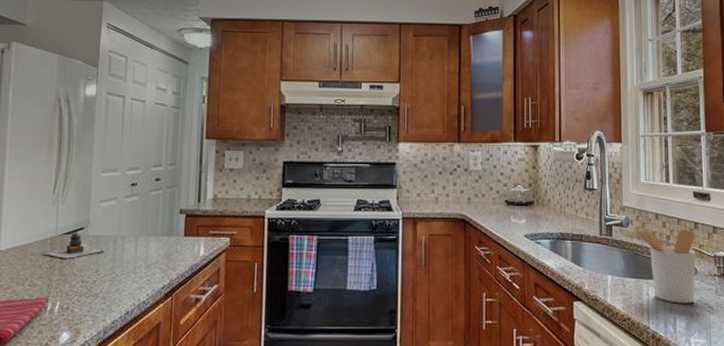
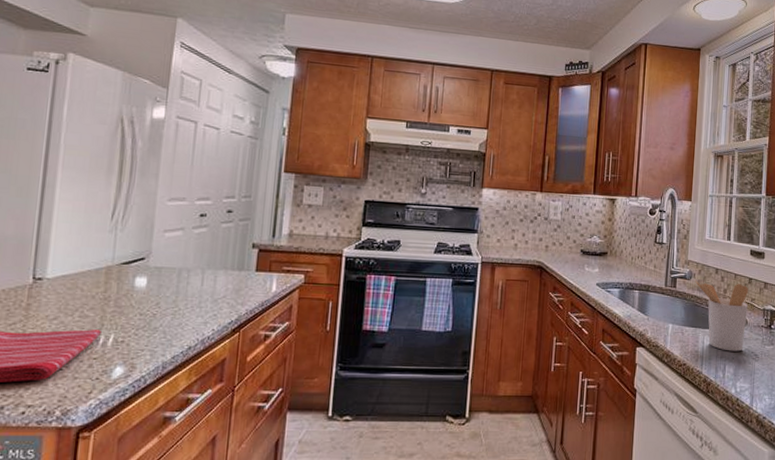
teapot: present [43,231,106,259] -> none [97,261,169,290]

